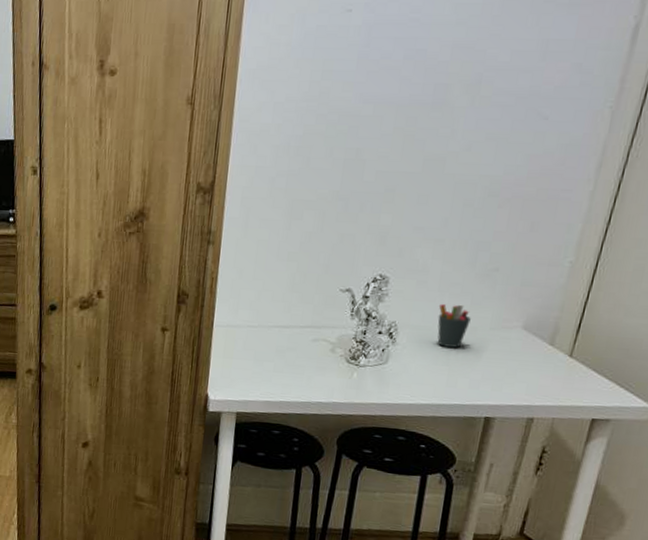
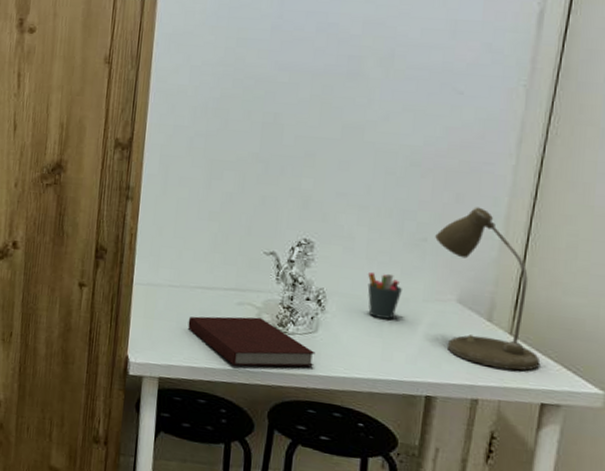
notebook: none [265,352,385,399] -> present [188,316,316,367]
desk lamp: none [507,235,596,390] -> present [435,207,541,371]

